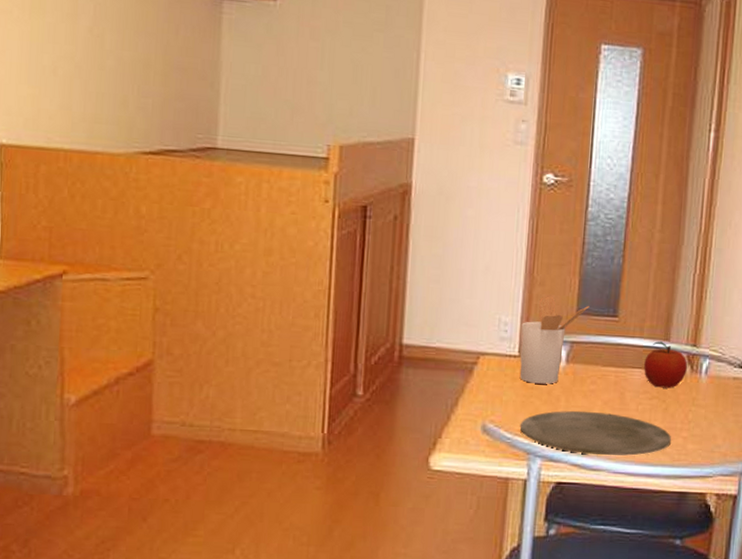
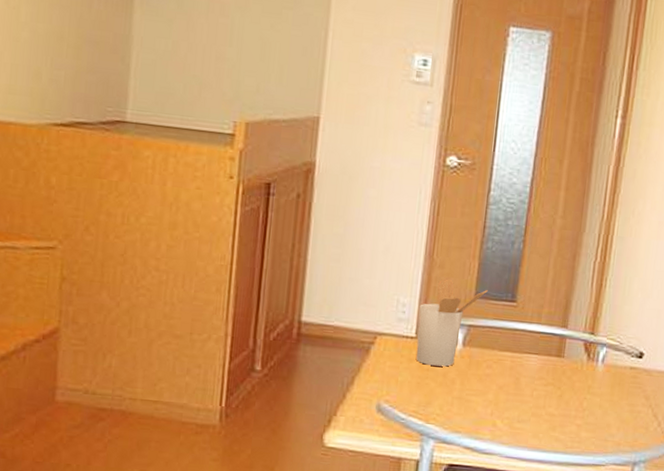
plate: present [519,410,671,456] -> none [414,393,565,441]
fruit: present [644,341,688,388] -> none [540,328,585,376]

